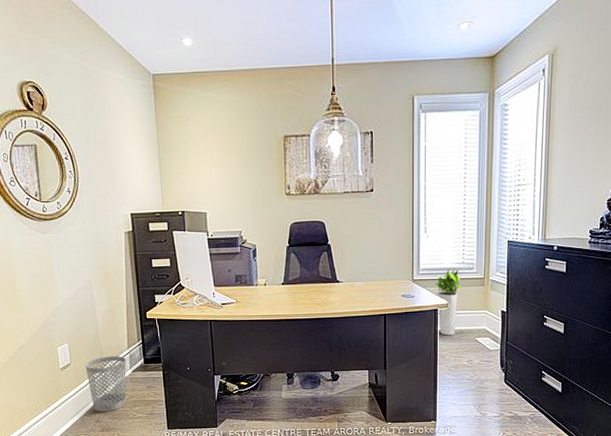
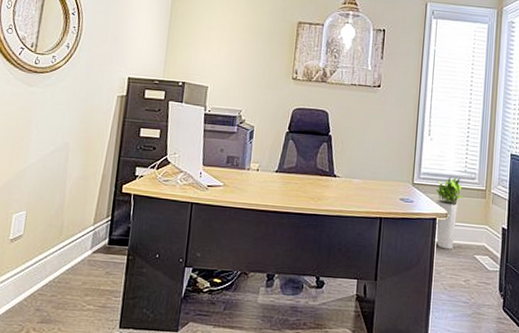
wastebasket: present [85,356,127,412] -> none [36,231,89,299]

